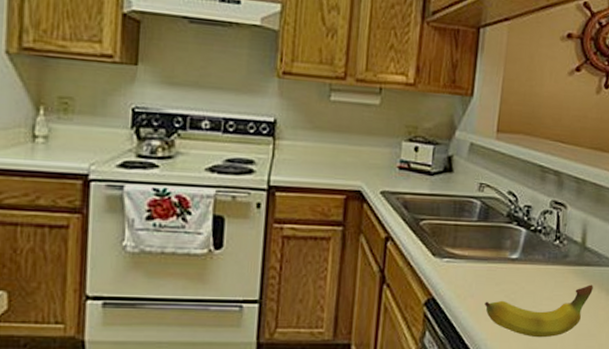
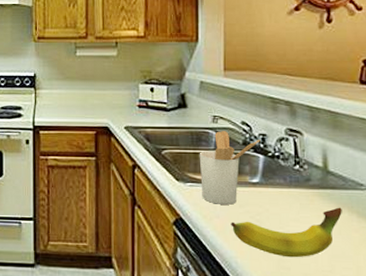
utensil holder: none [458,201,525,283] -> present [199,131,260,205]

